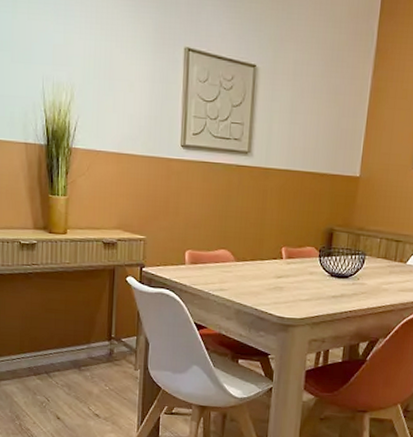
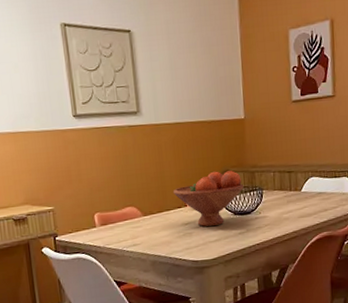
fruit bowl: none [270,227,347,285] -> present [173,170,244,227]

